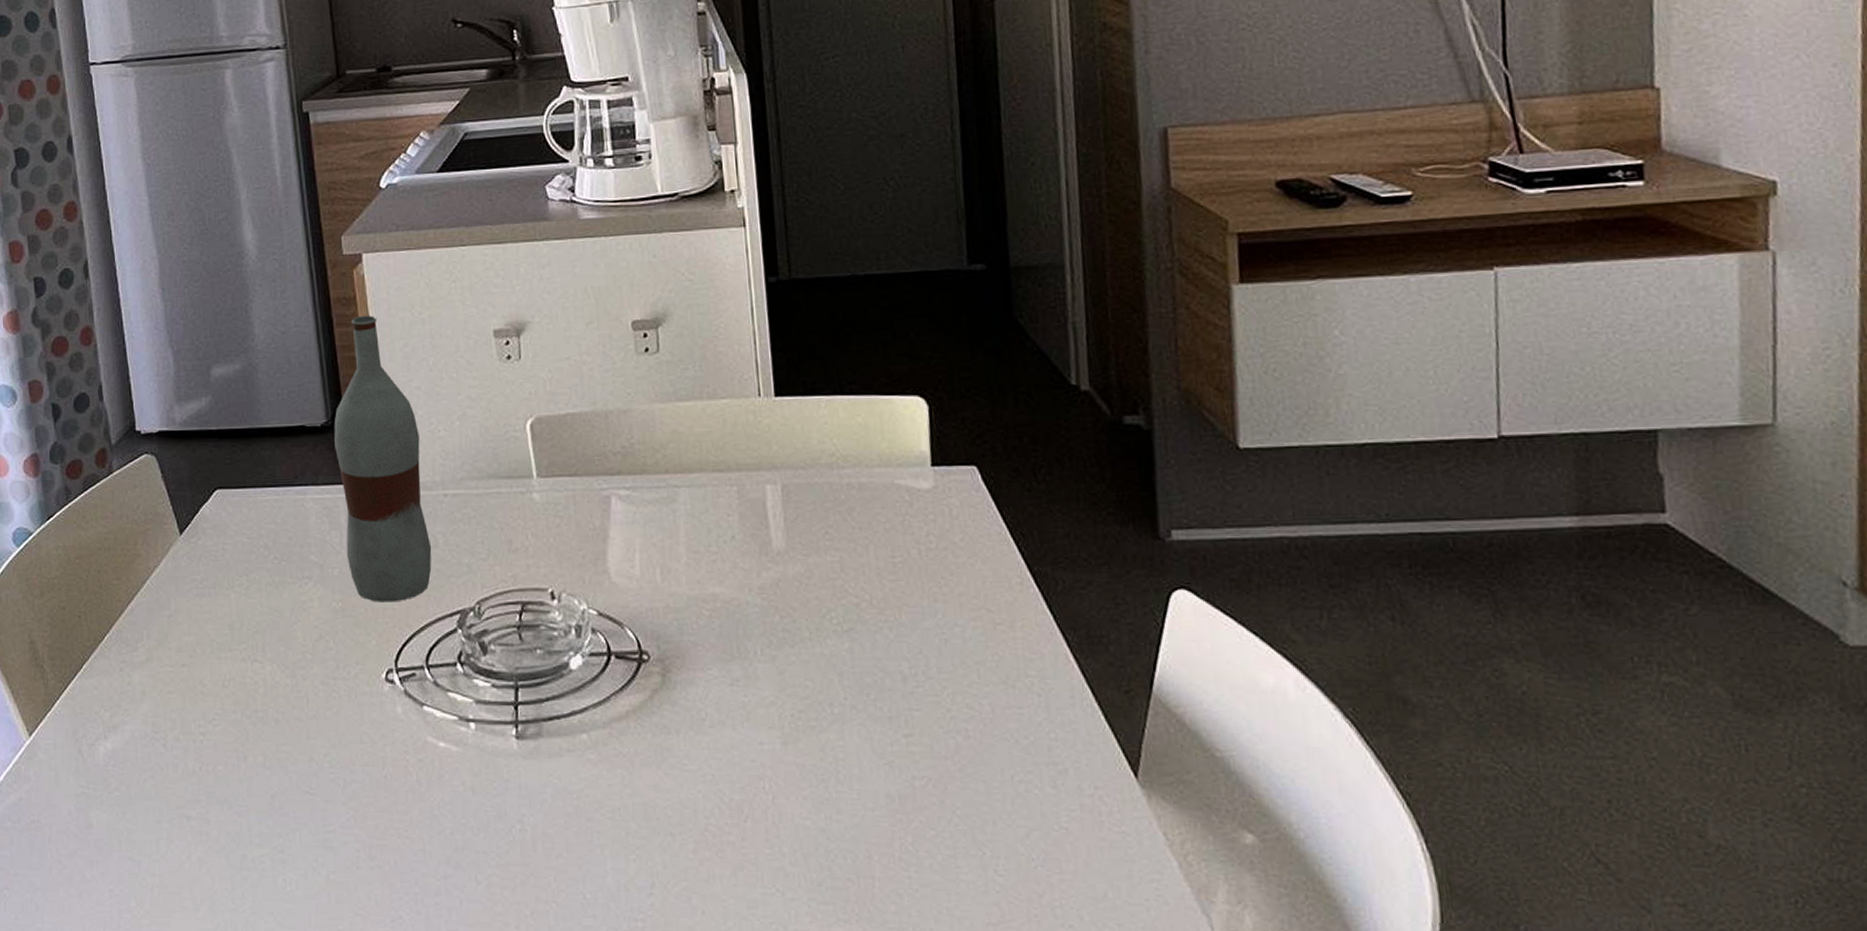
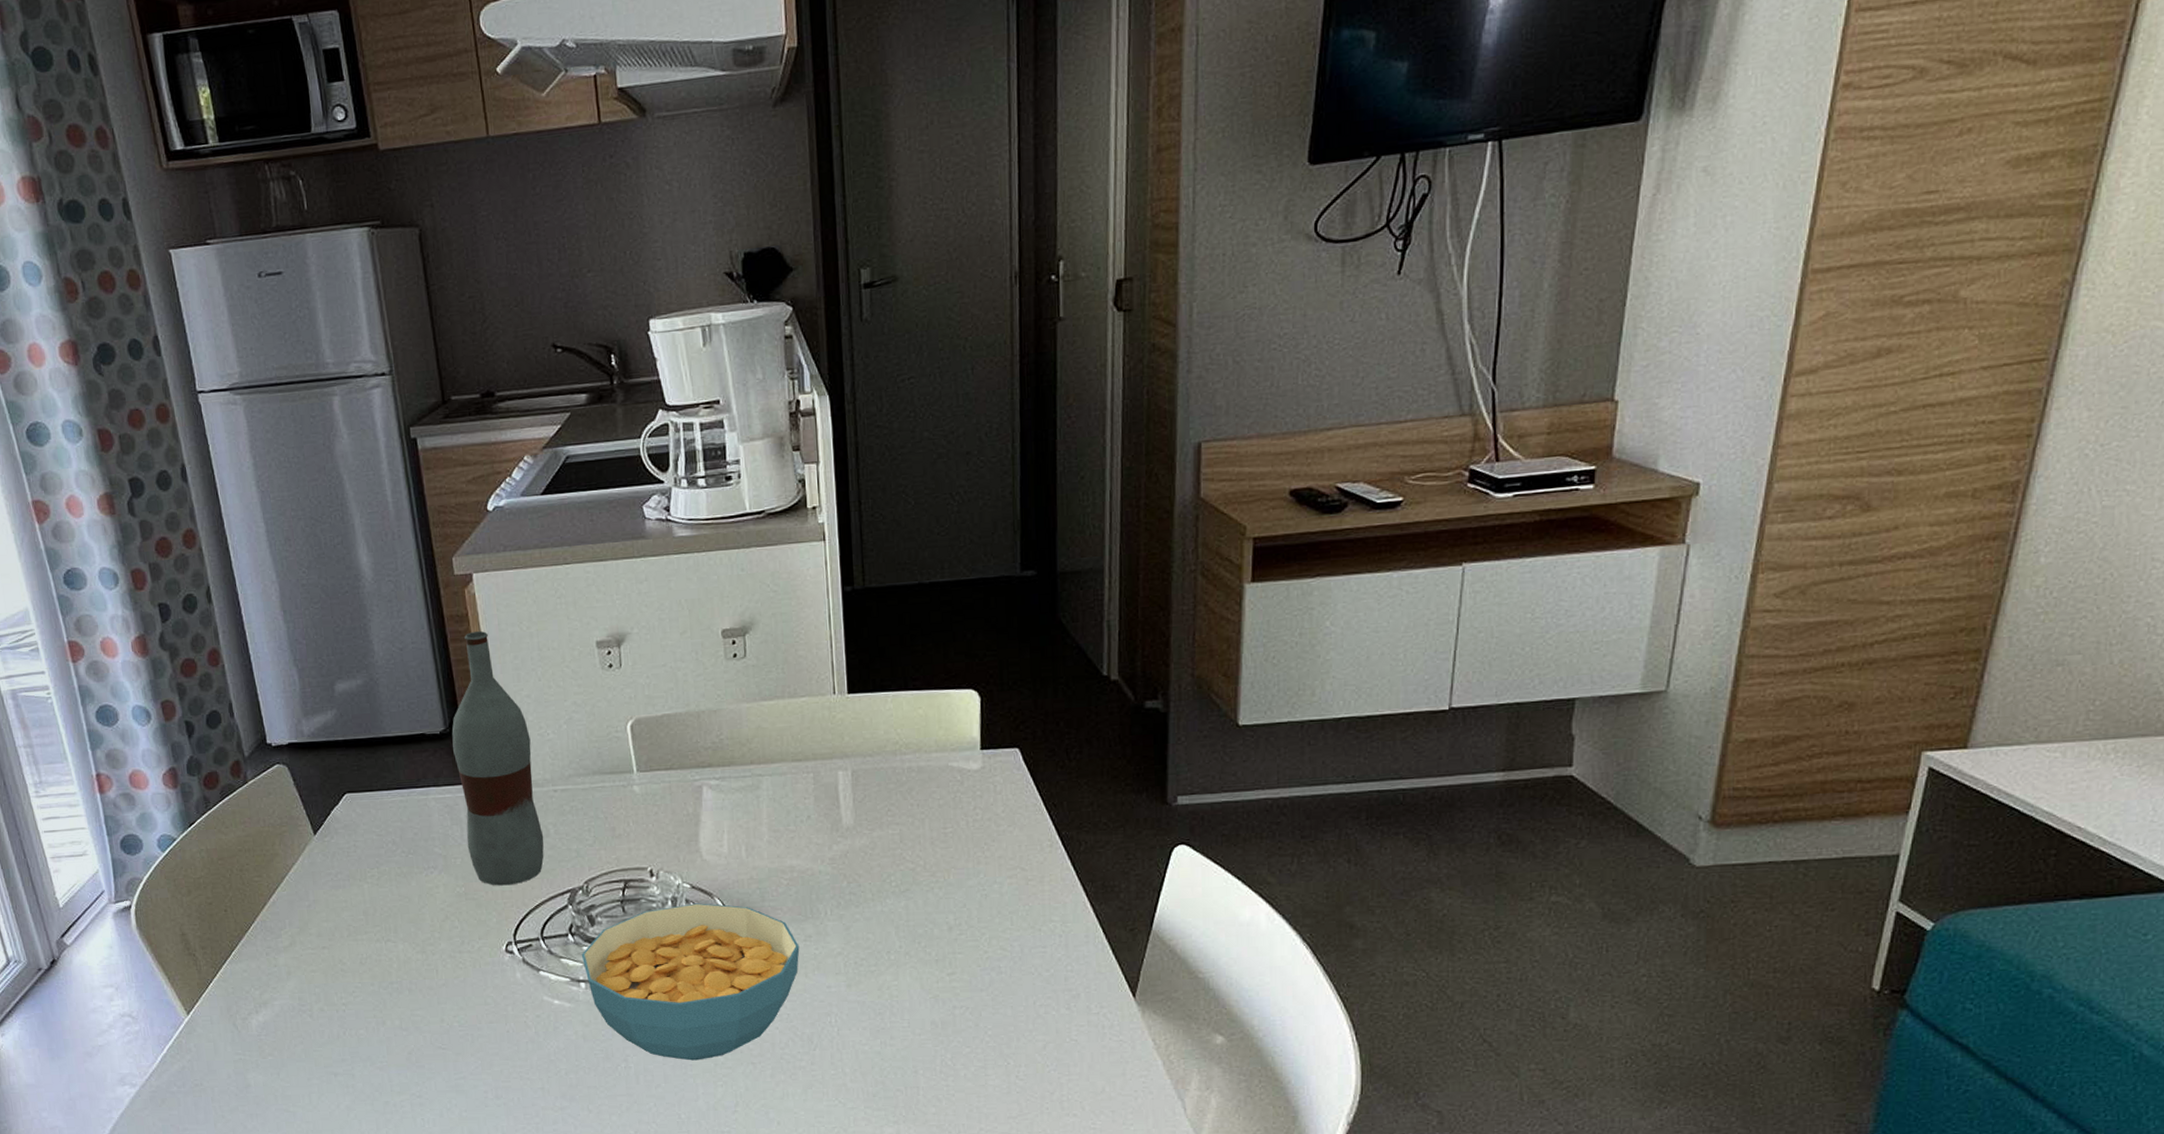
cereal bowl: none [471,633,725,827] -> present [581,903,800,1061]

